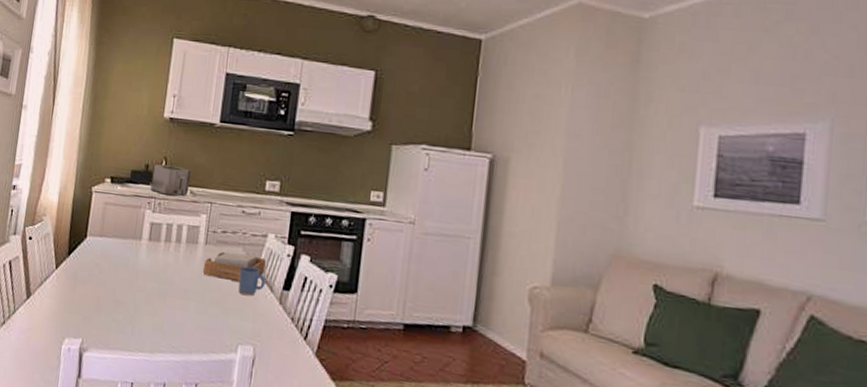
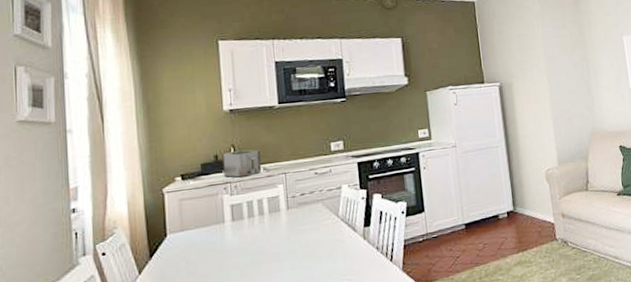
napkin holder: present [202,251,267,281] -> none [289,206,346,237]
mug: present [238,266,266,296] -> none [323,216,349,242]

